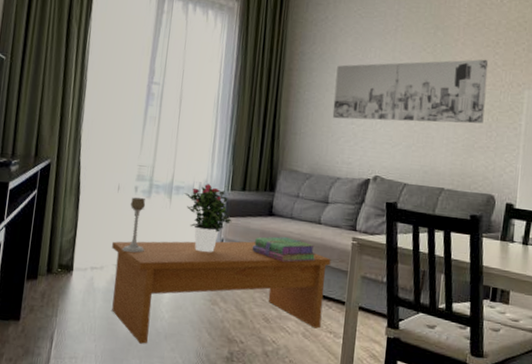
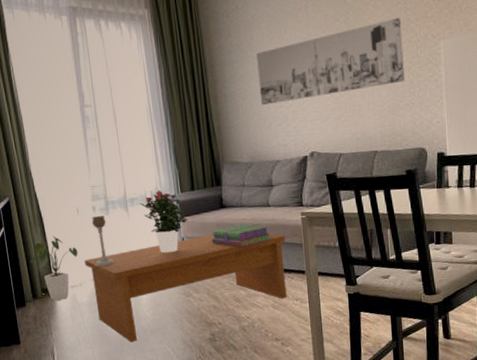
house plant: none [54,209,108,281] -> present [30,235,78,301]

